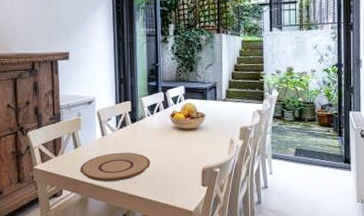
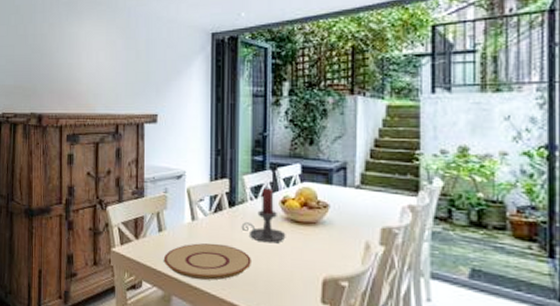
candle holder: none [142,106,175,147] -> present [241,188,286,243]

